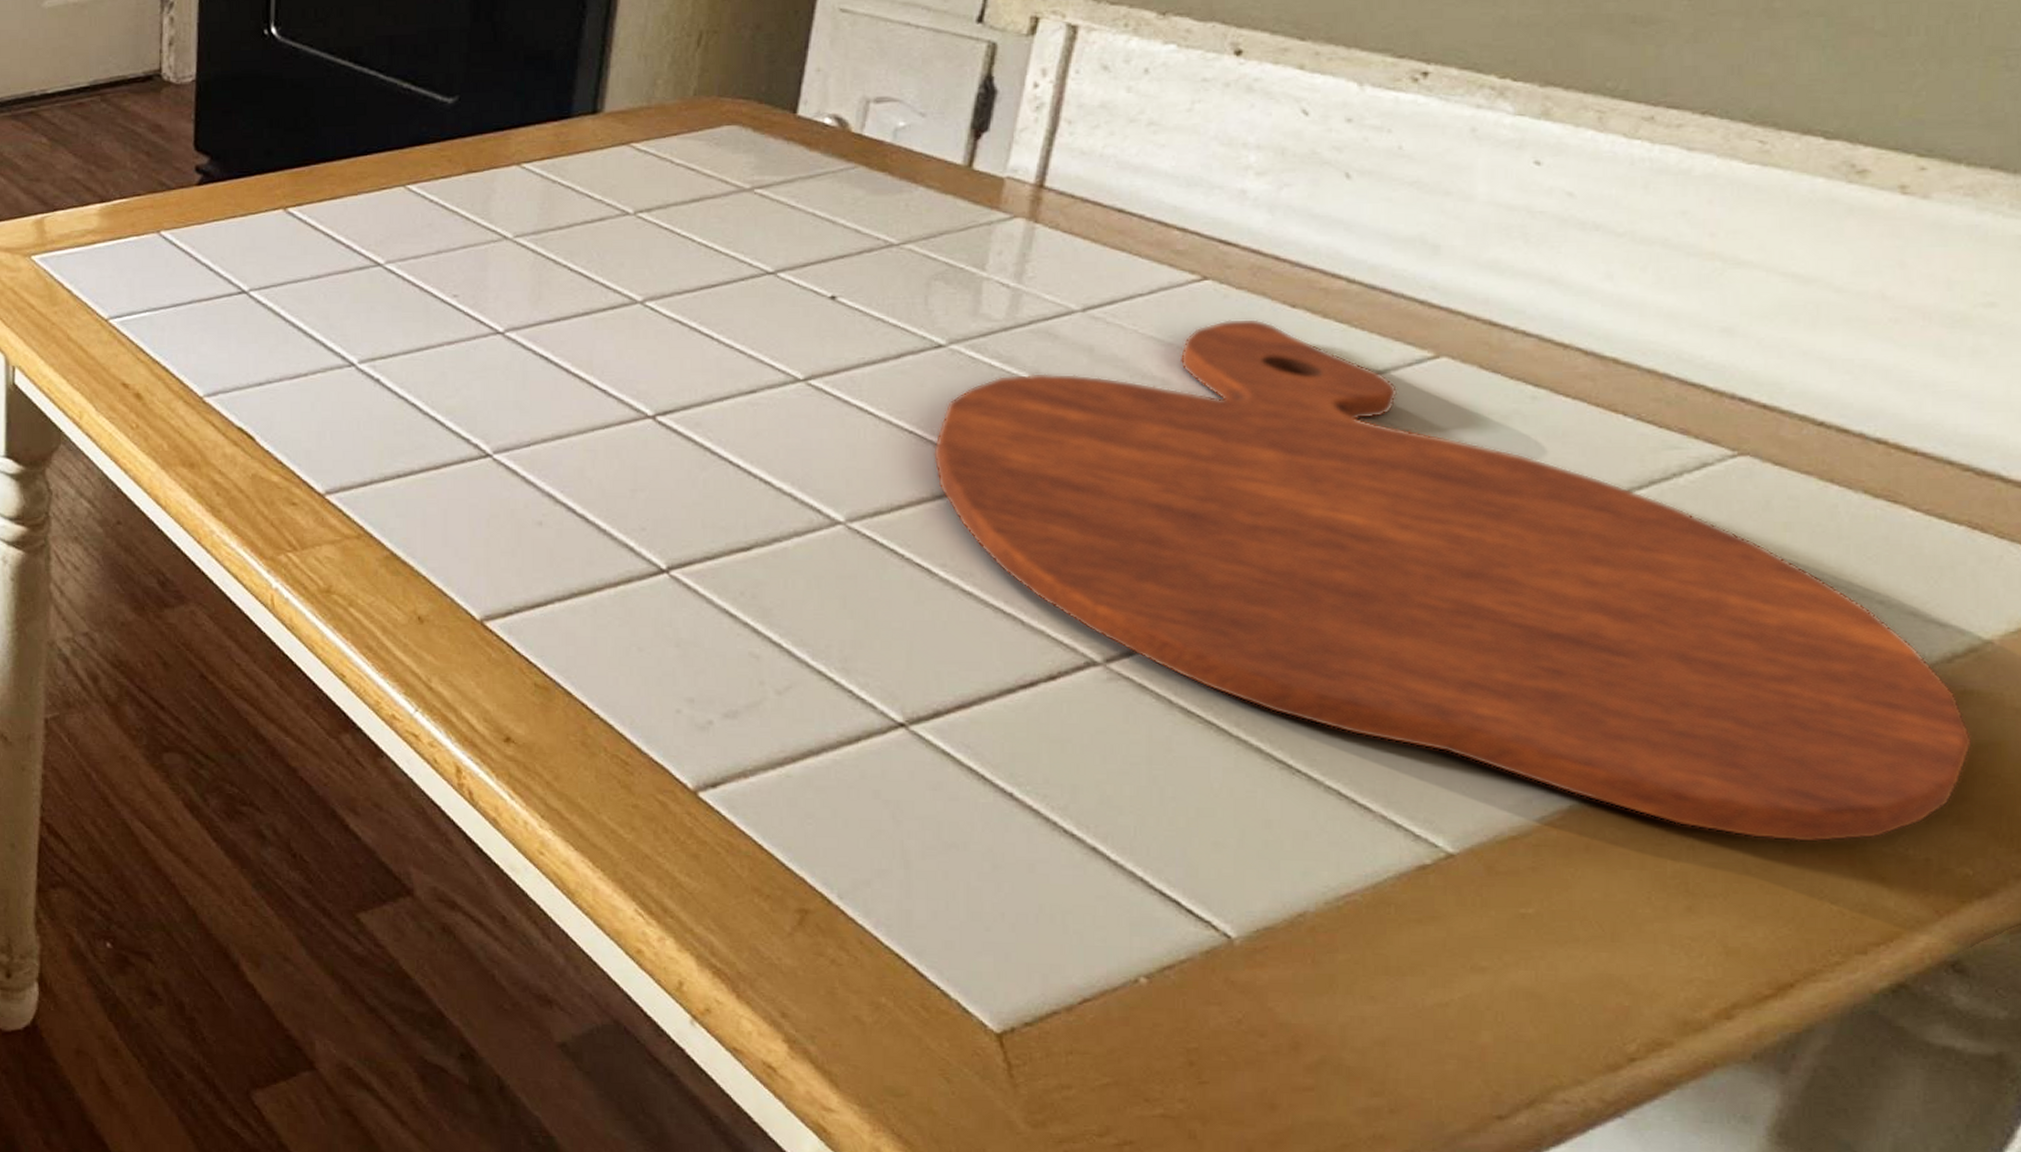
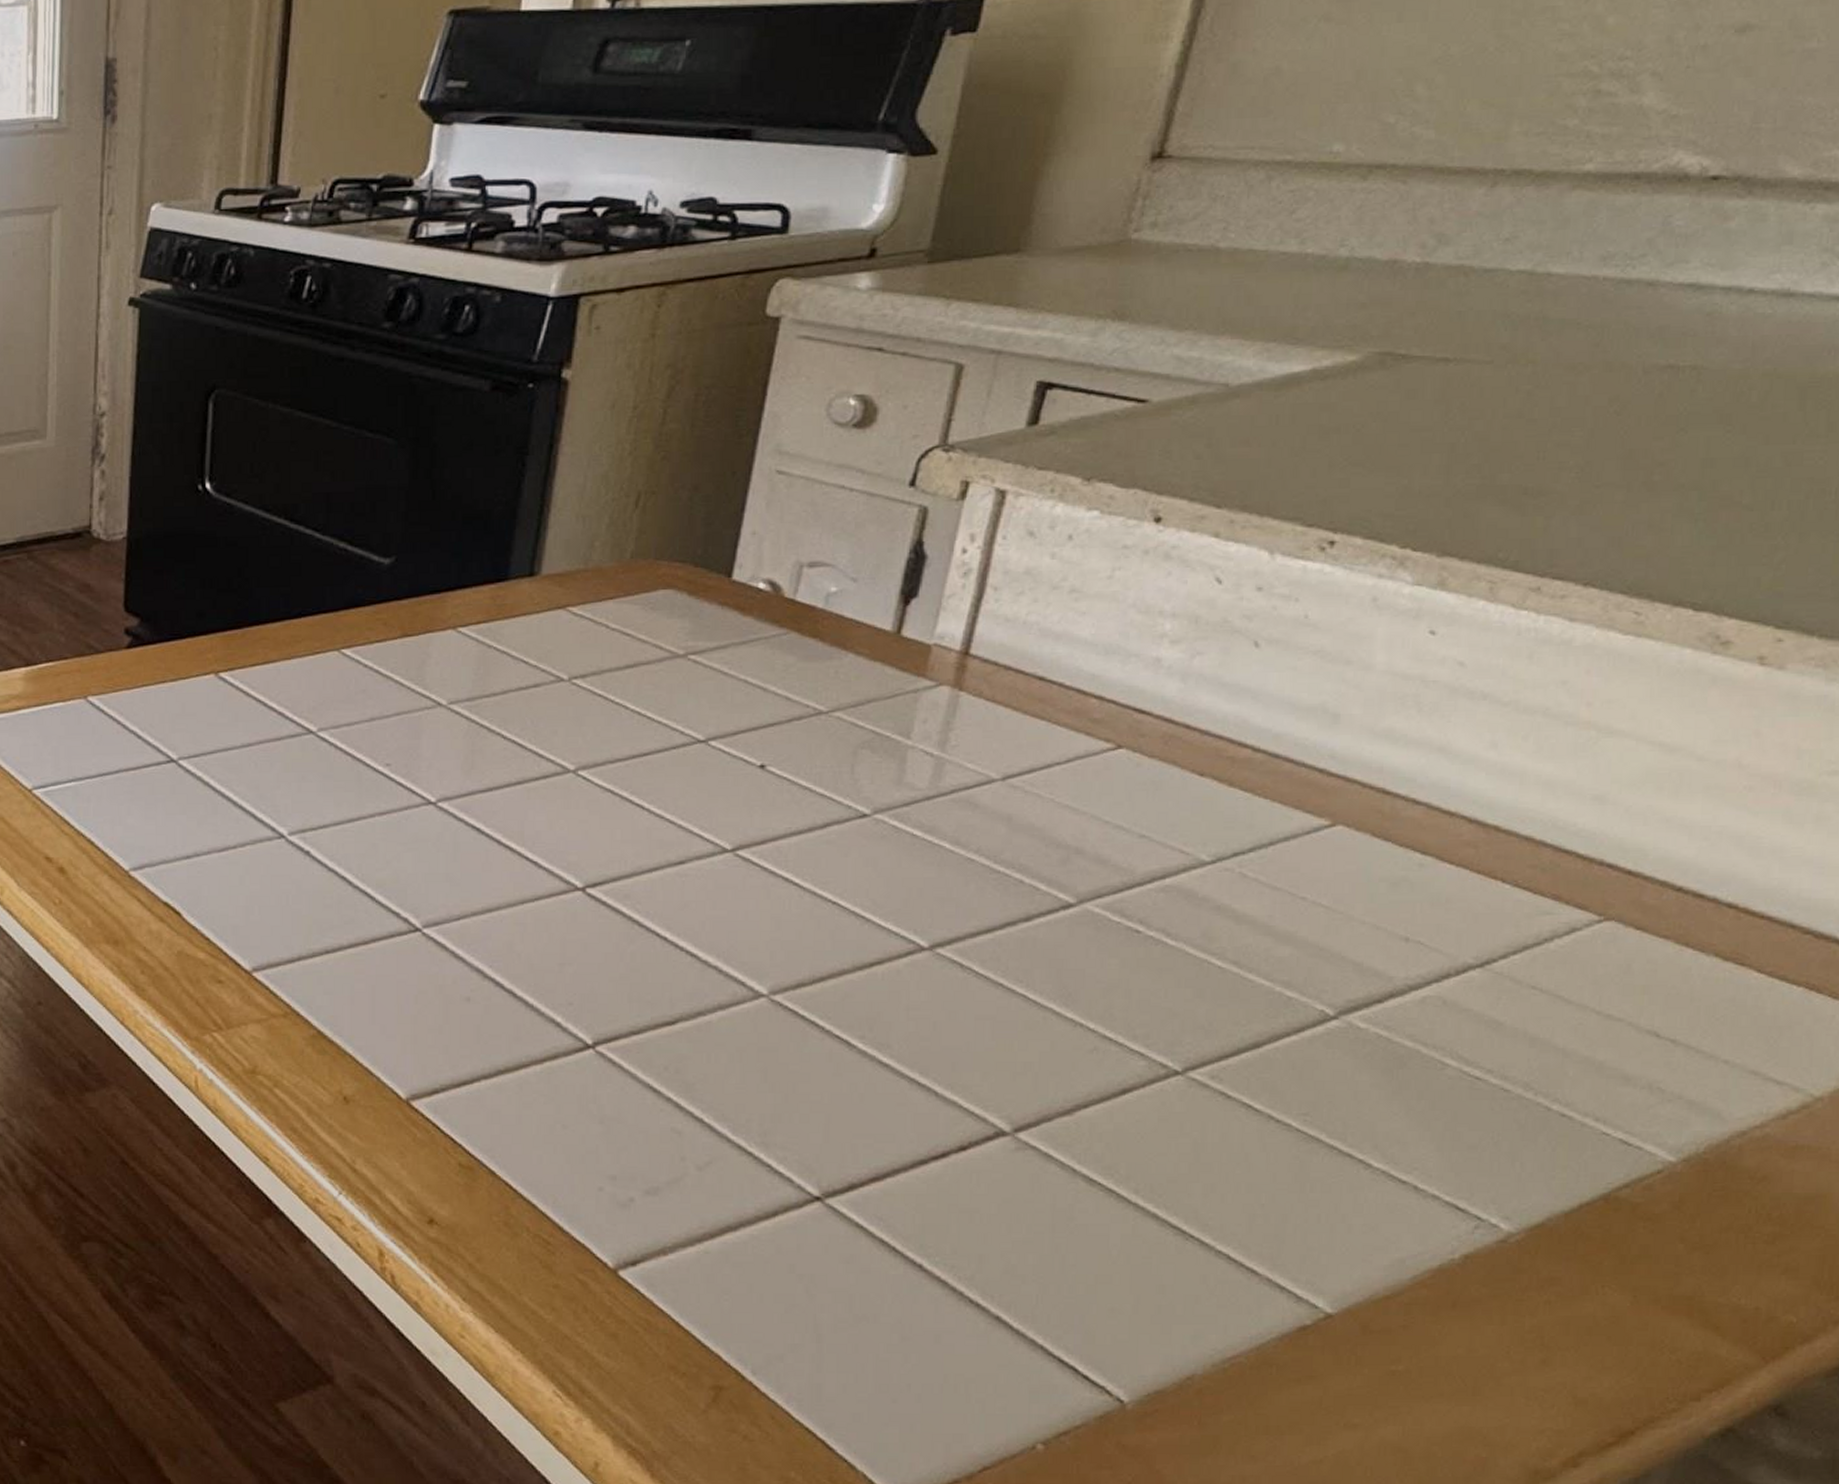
cutting board: present [932,318,1974,843] -> none [854,787,1803,1295]

